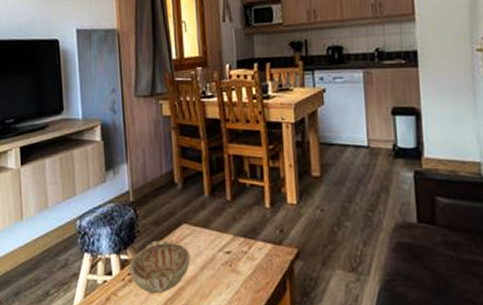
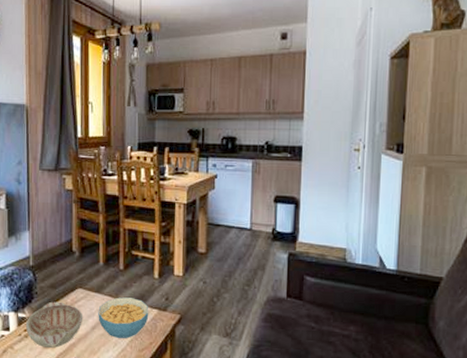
cereal bowl: none [206,232,263,280] -> present [98,297,149,339]

